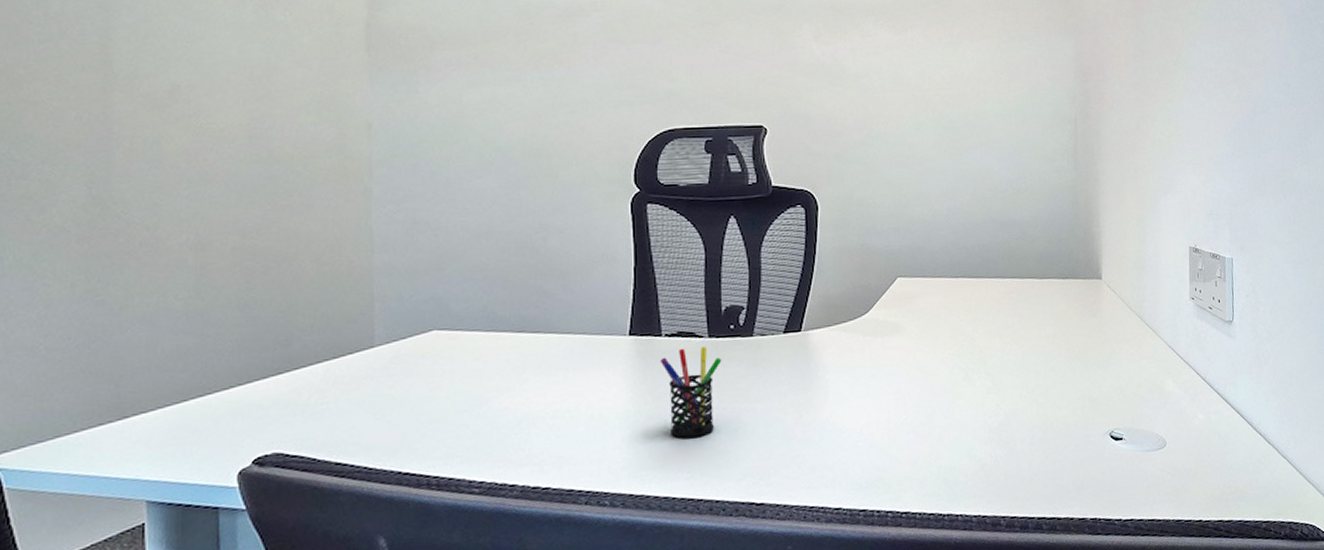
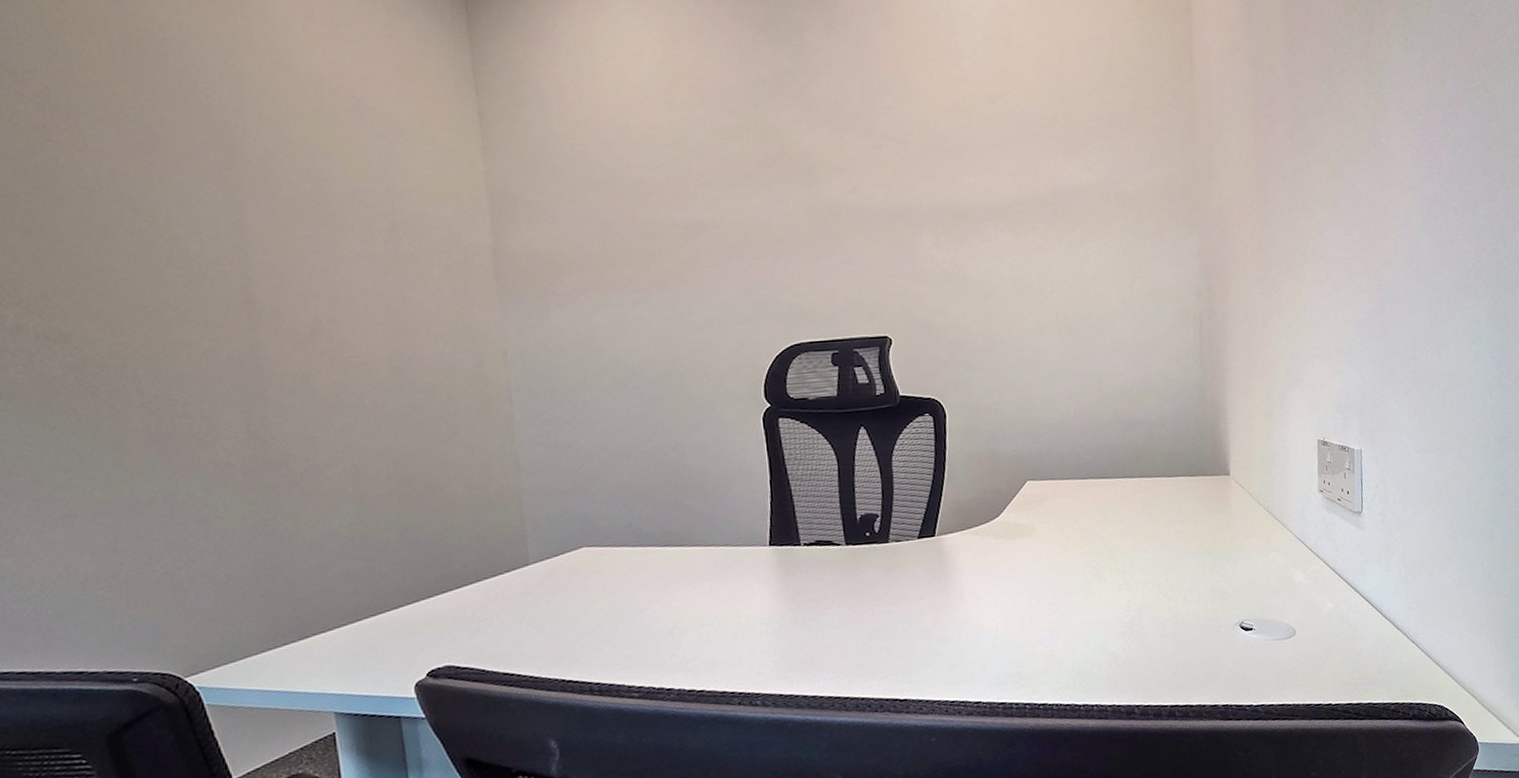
pen holder: present [659,346,722,438] -> none [800,554,860,641]

